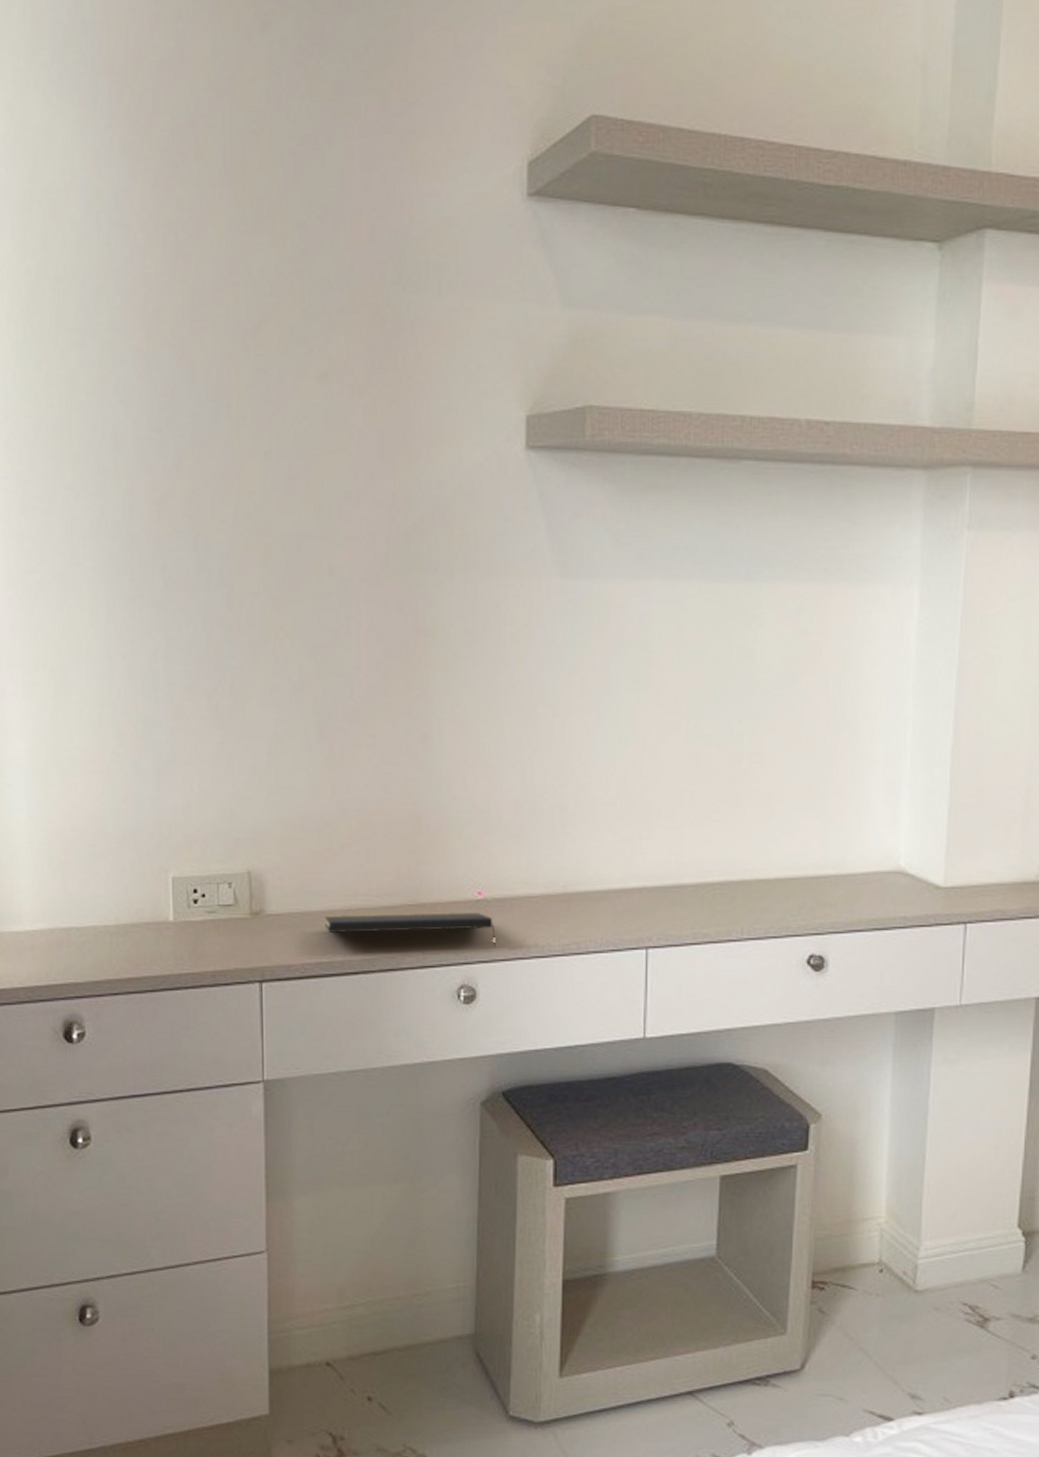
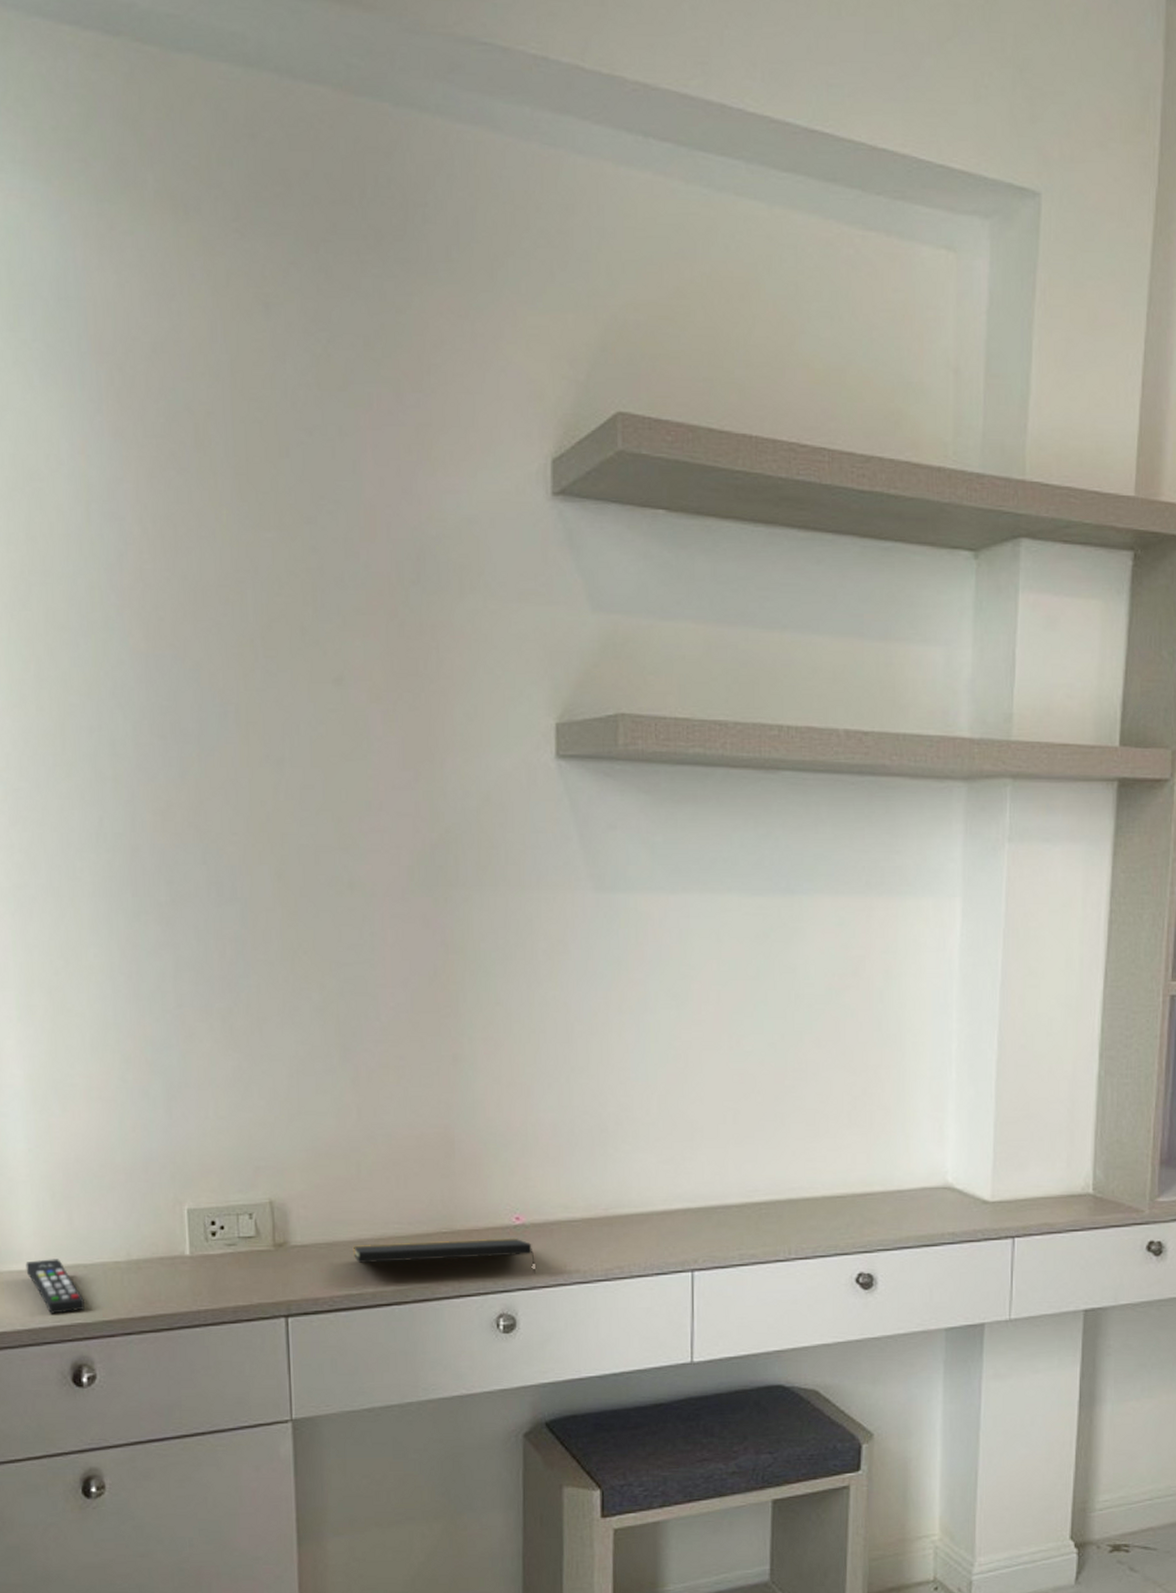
remote control: none [24,921,76,973] -> present [25,1259,85,1314]

